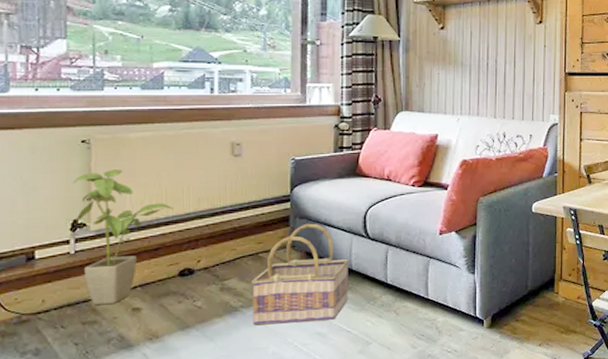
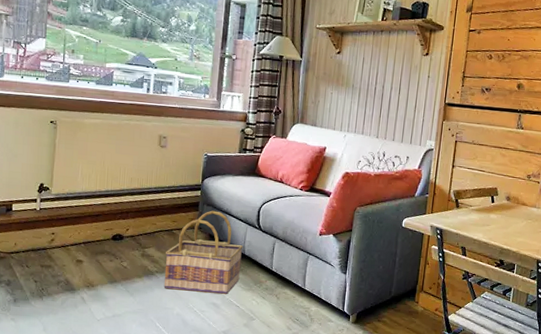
house plant: present [73,170,173,305] -> none [42,147,112,254]

